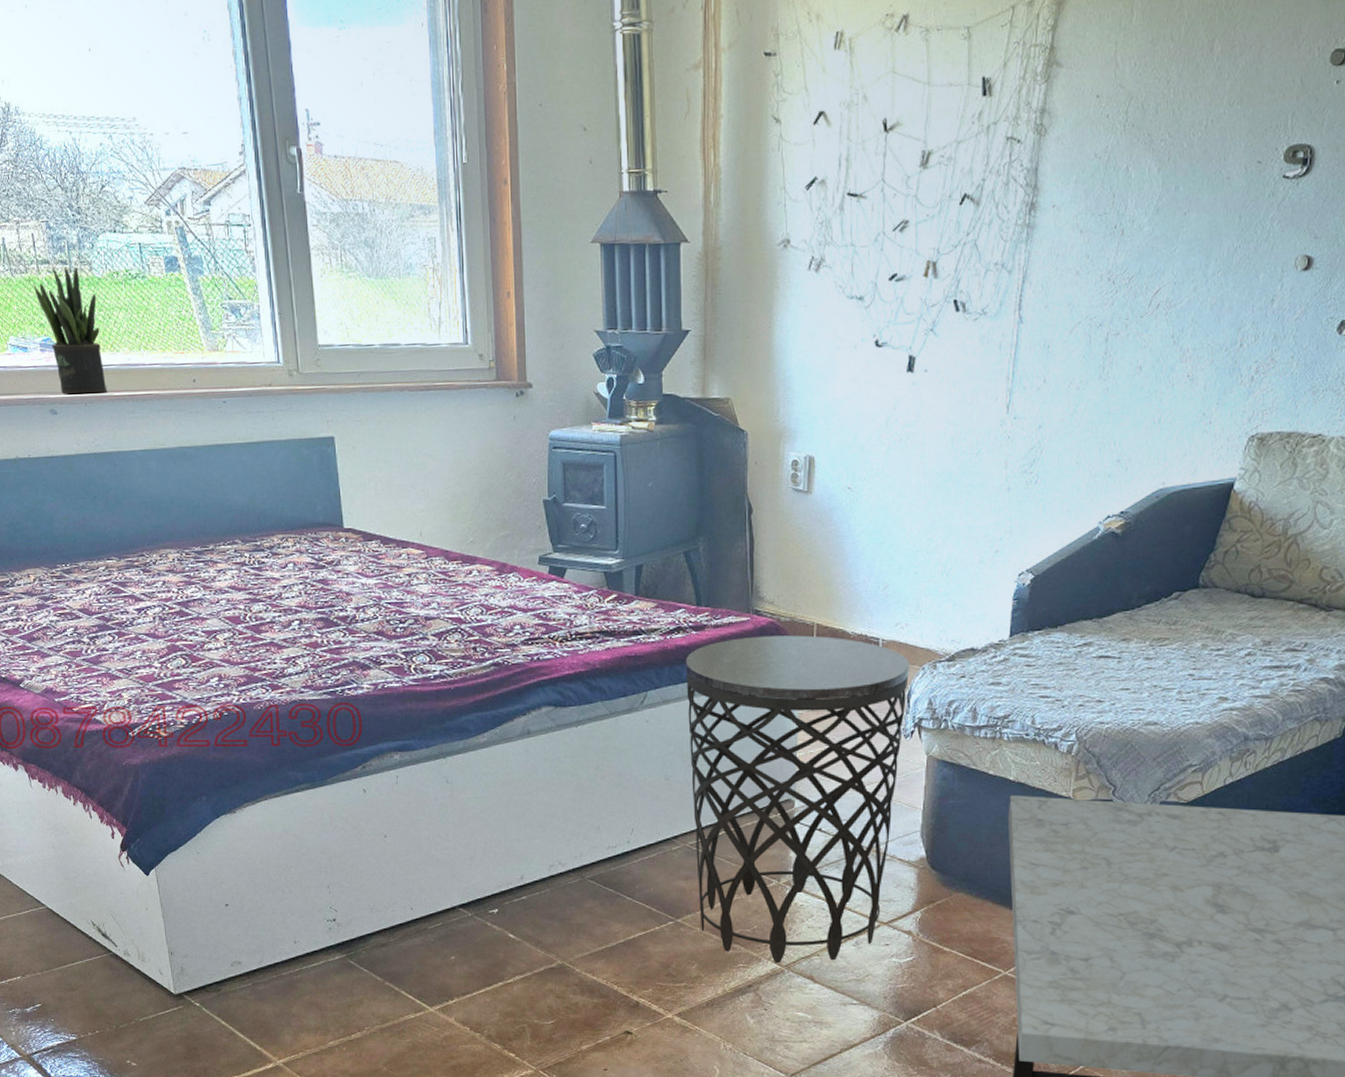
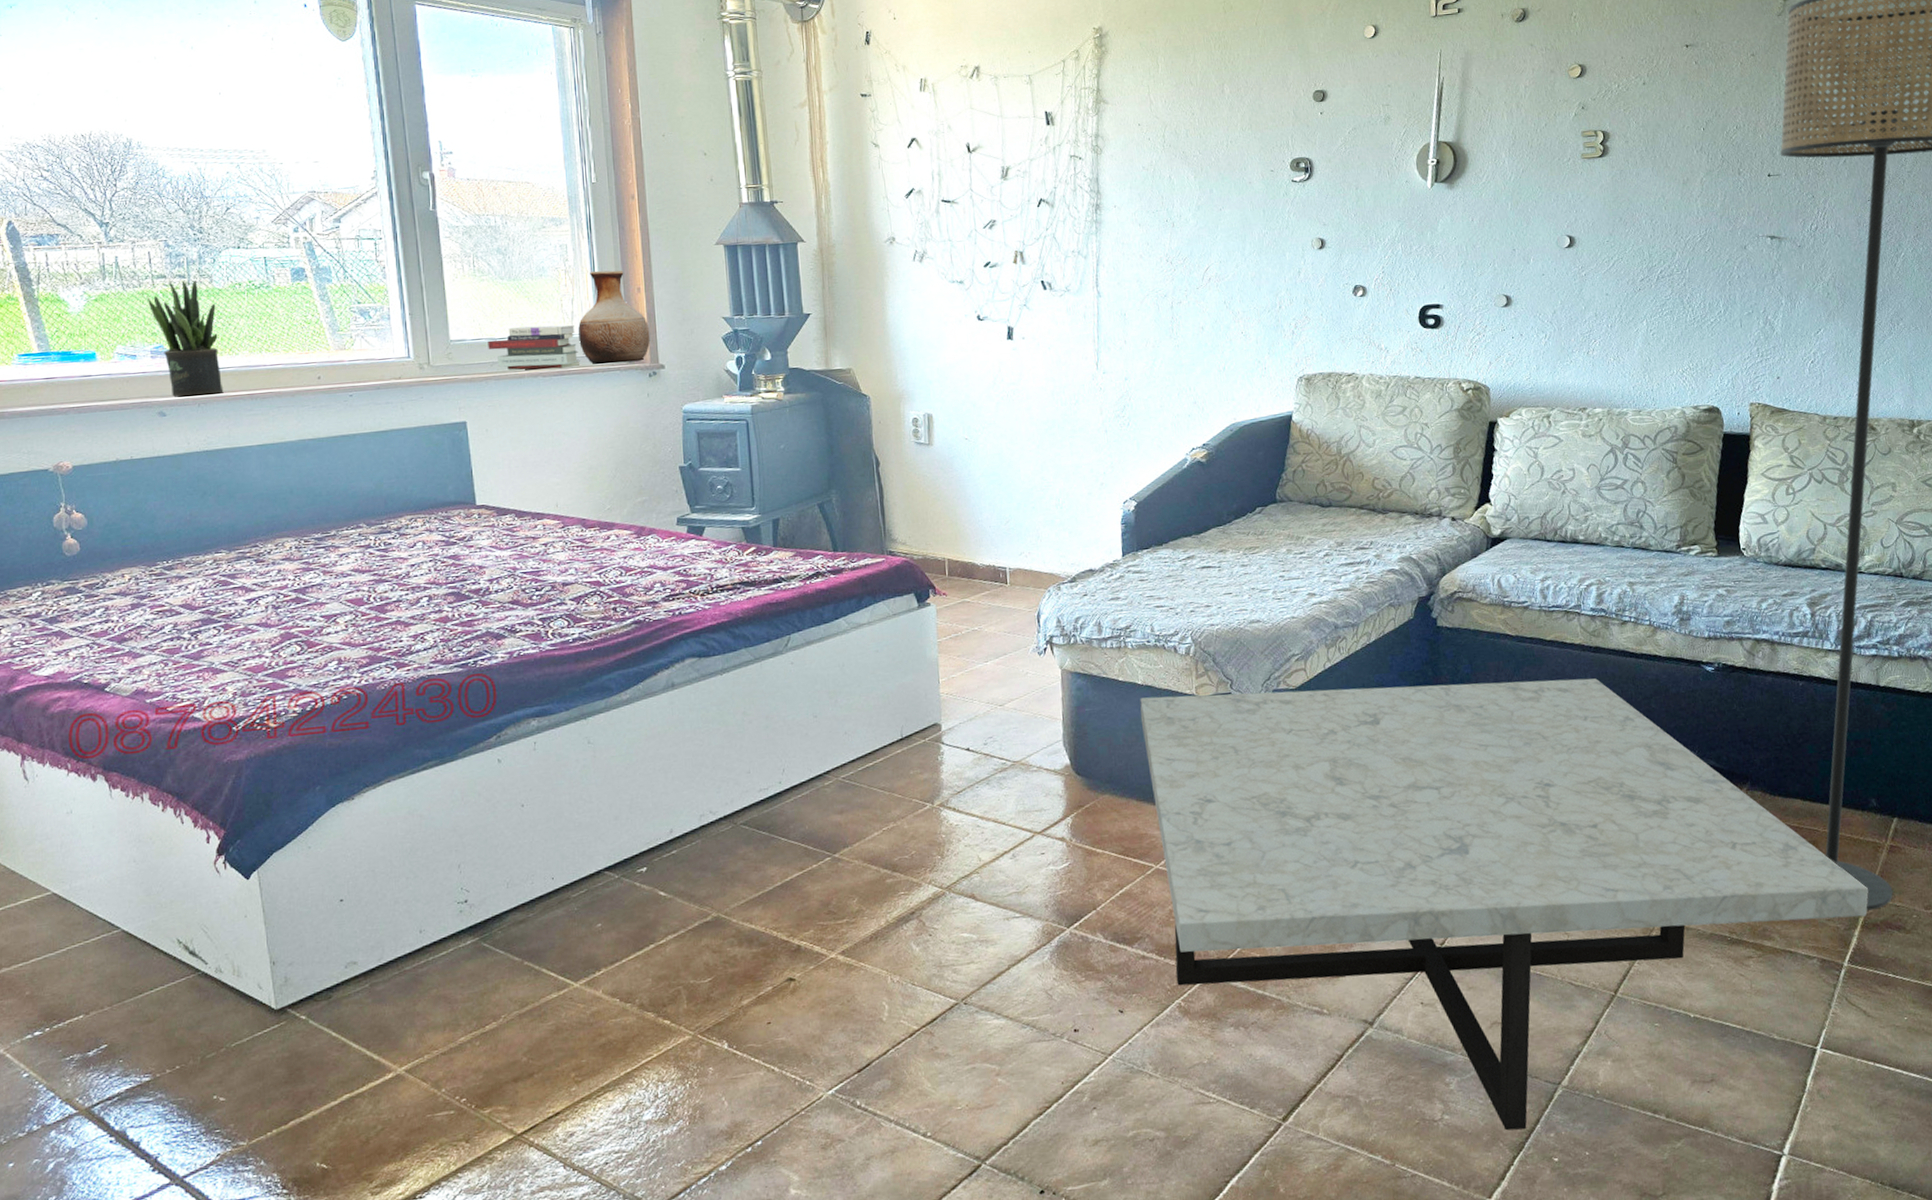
books: none [355,332,447,383] -> present [488,325,581,370]
vase: none [445,270,519,380] -> present [578,270,650,364]
side table: present [685,635,910,964] -> none [825,569,1037,887]

